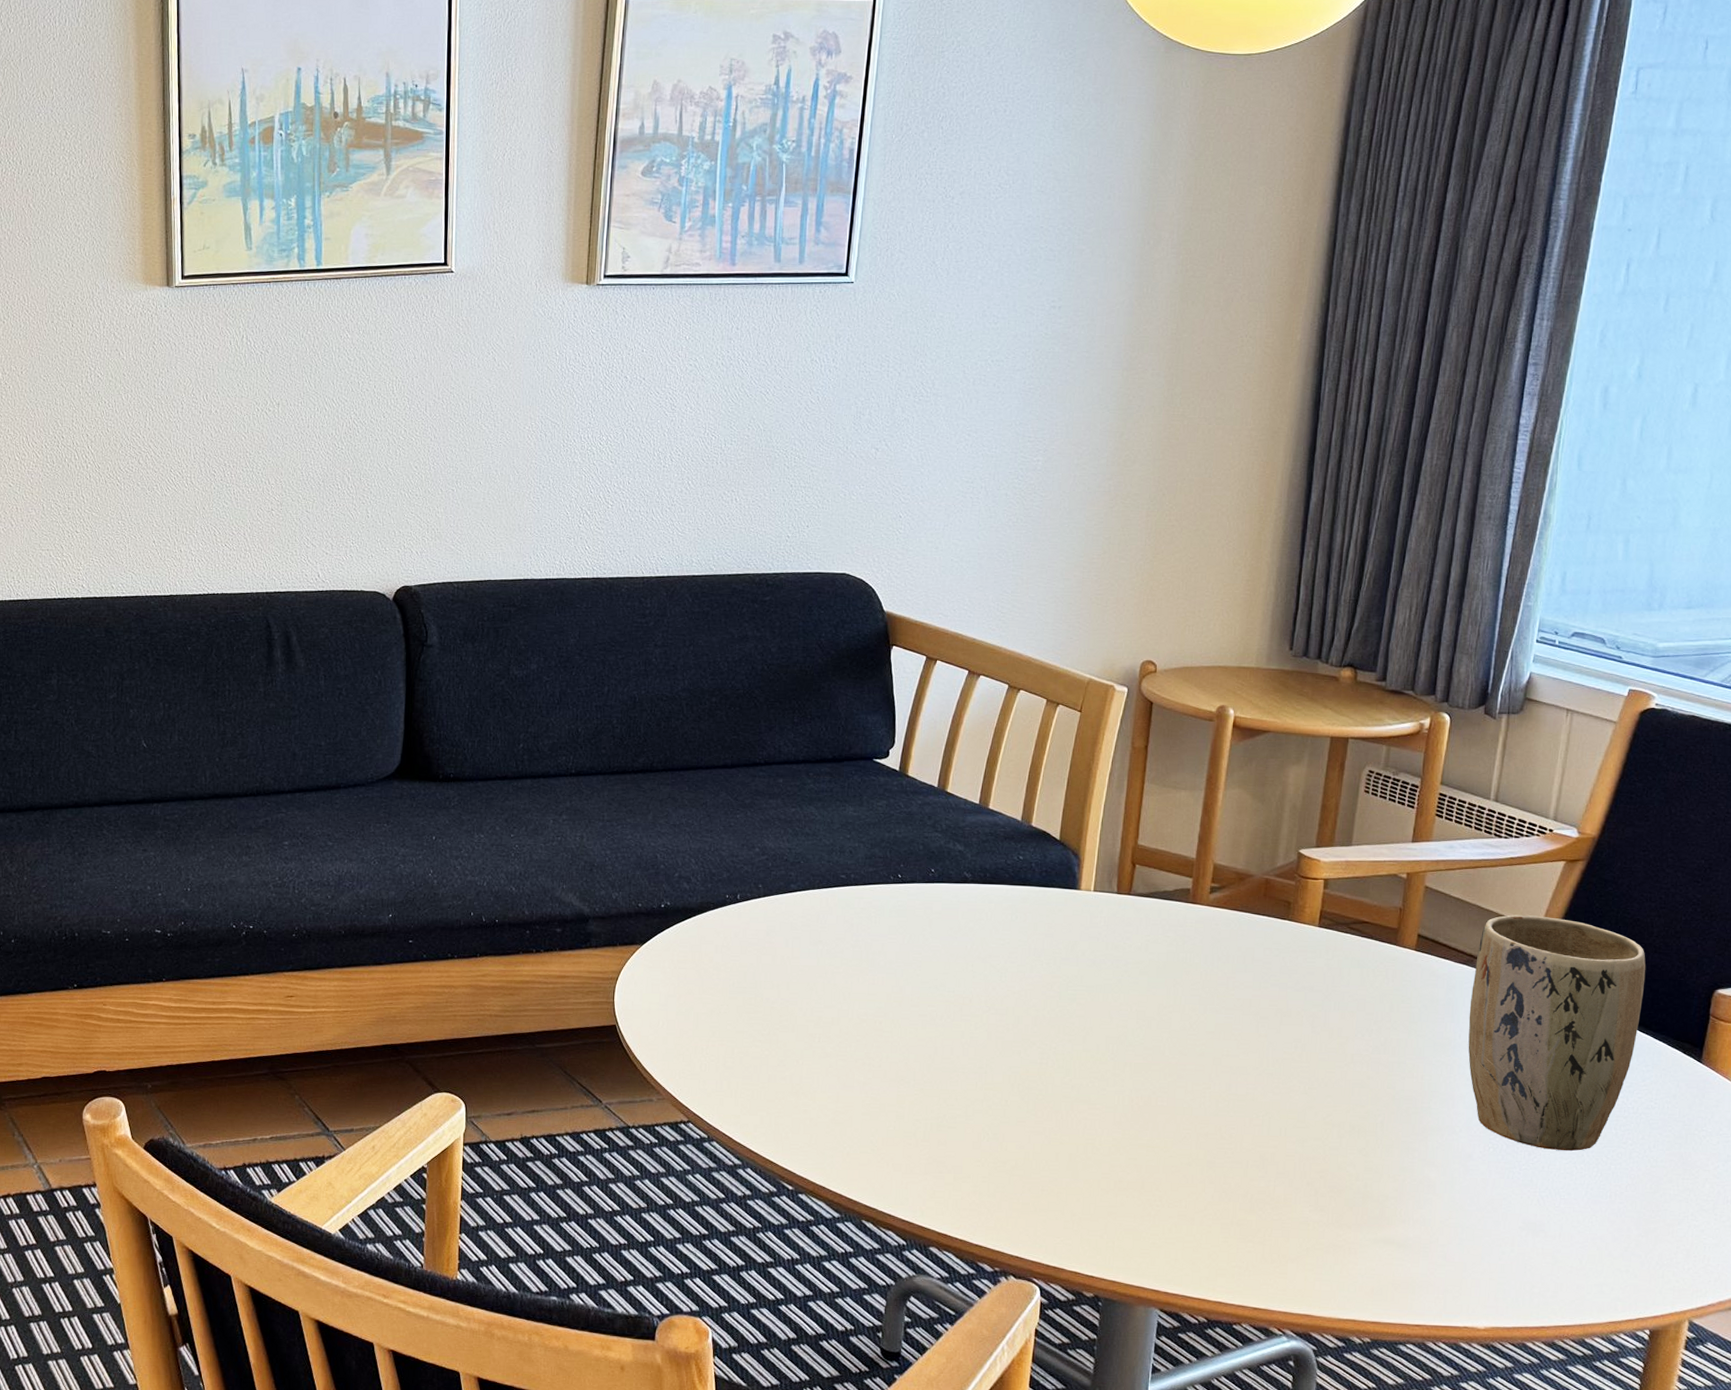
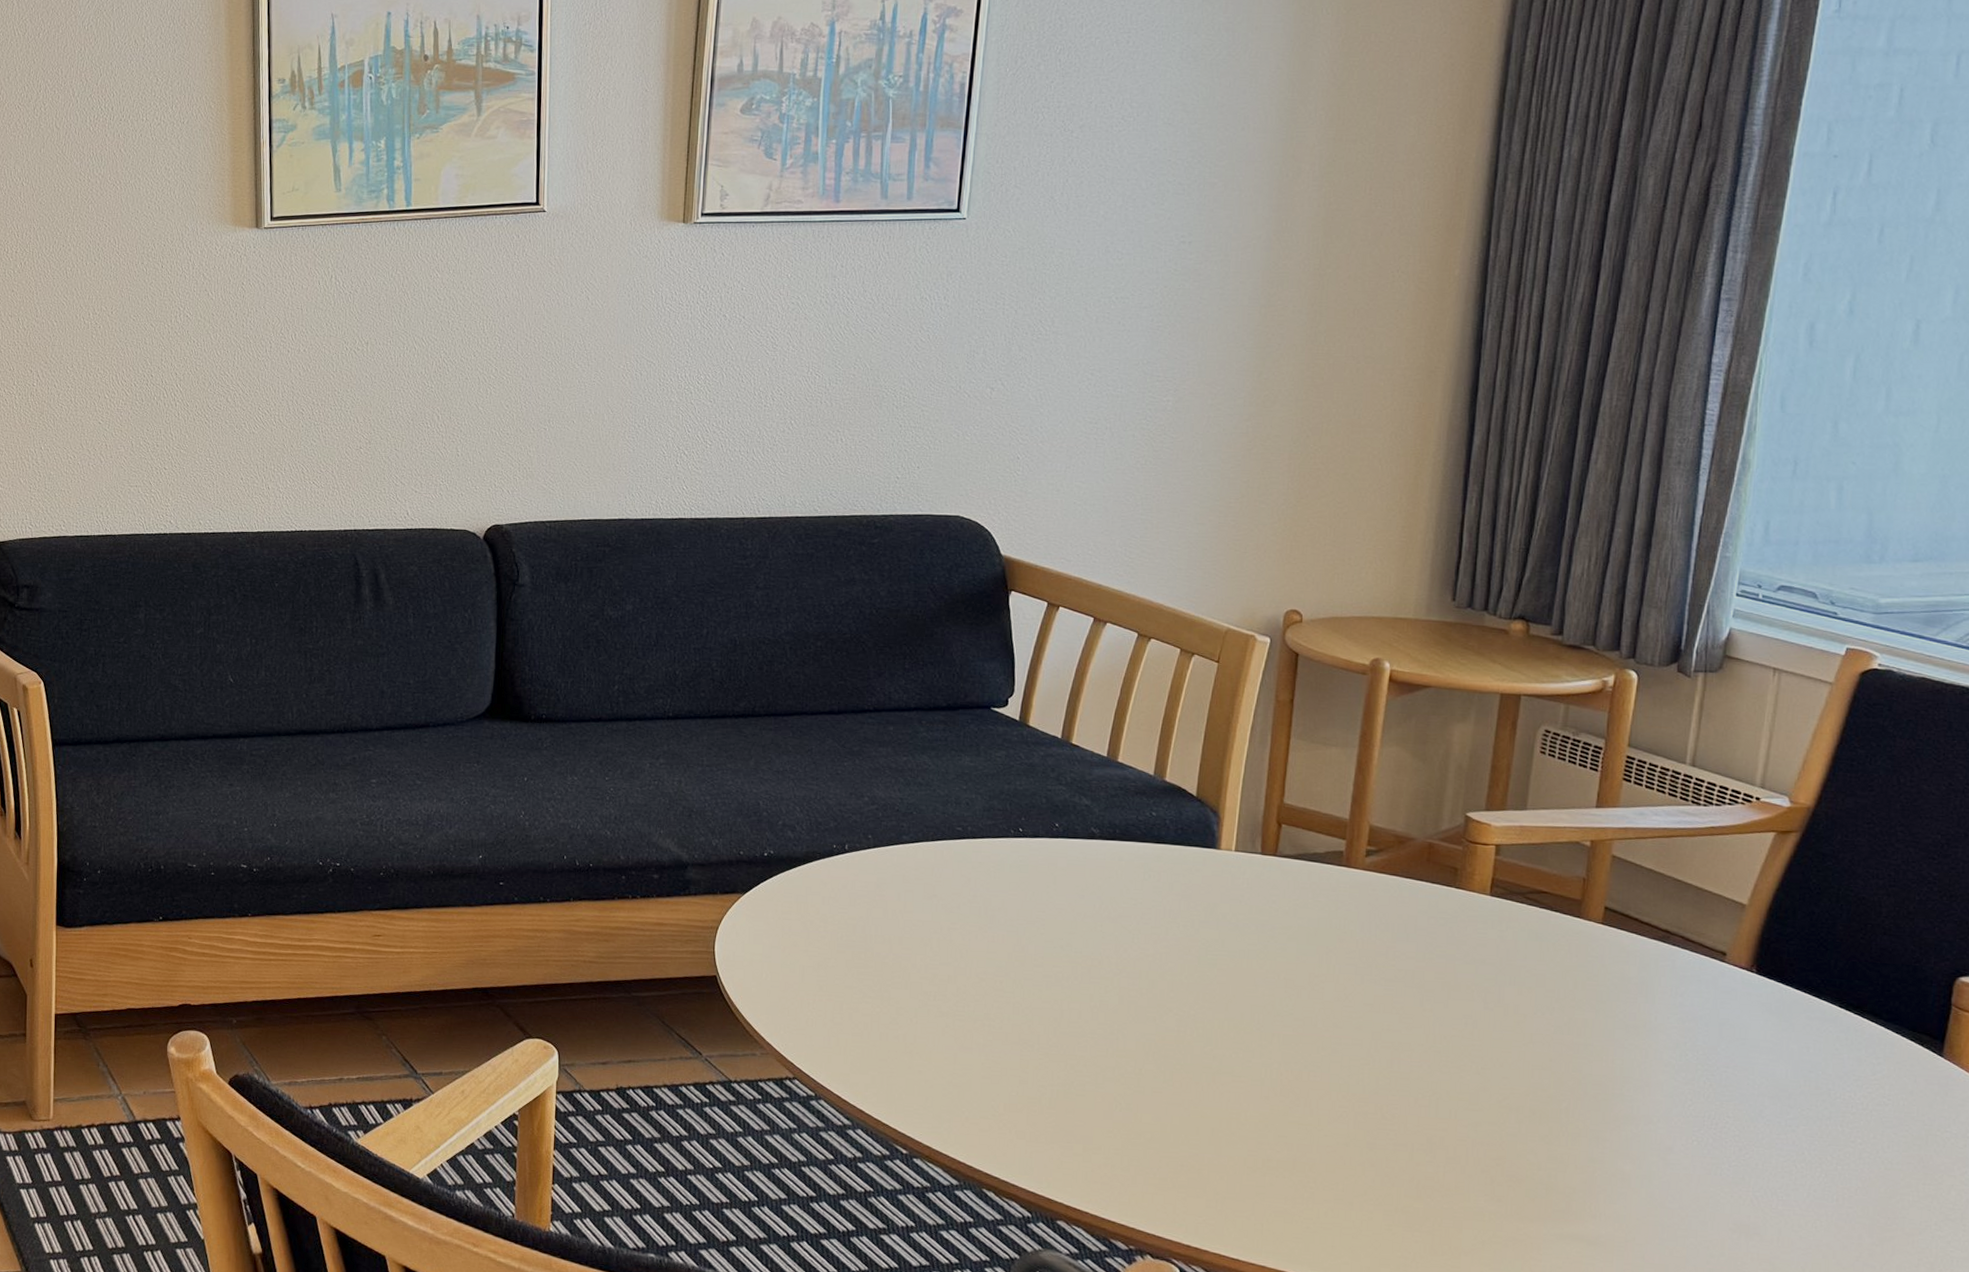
plant pot: present [1468,915,1646,1151] -> none [1665,888,1874,1148]

